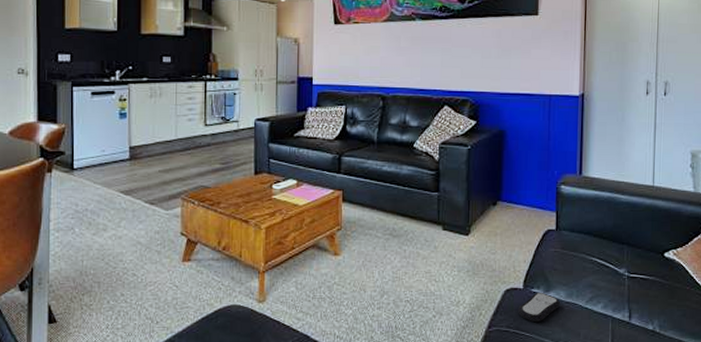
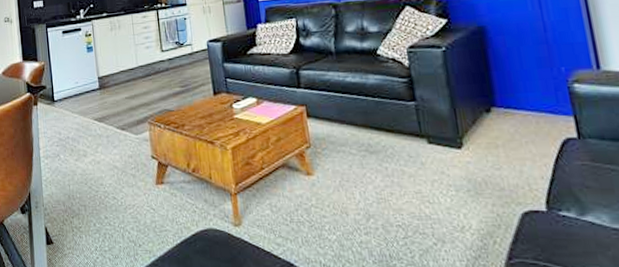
remote control: present [518,292,561,321] -> none [545,215,606,253]

